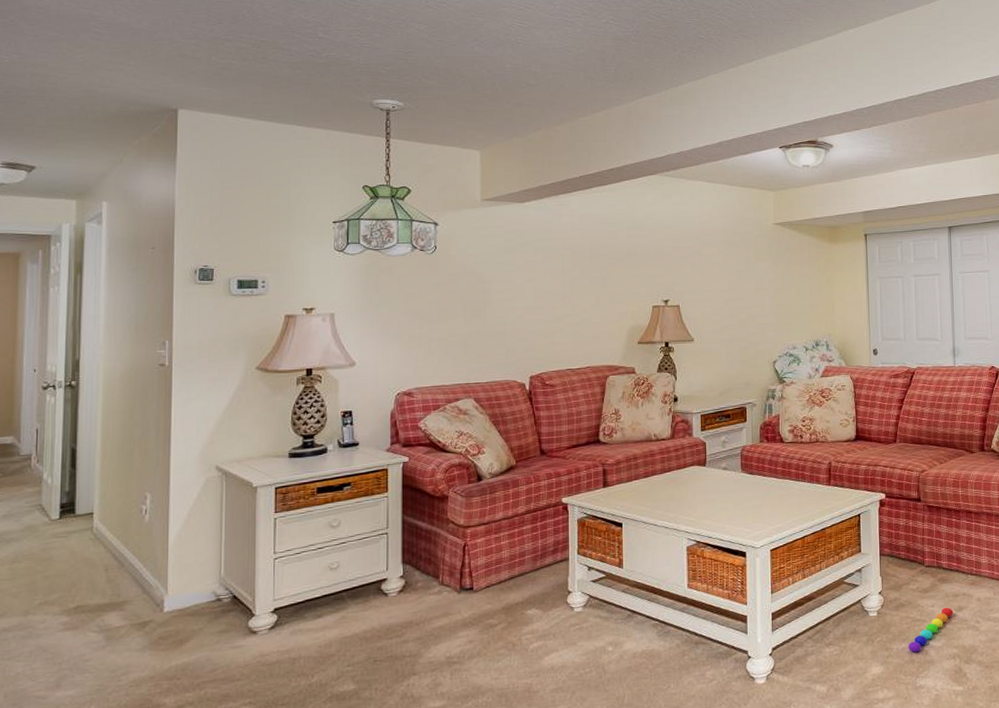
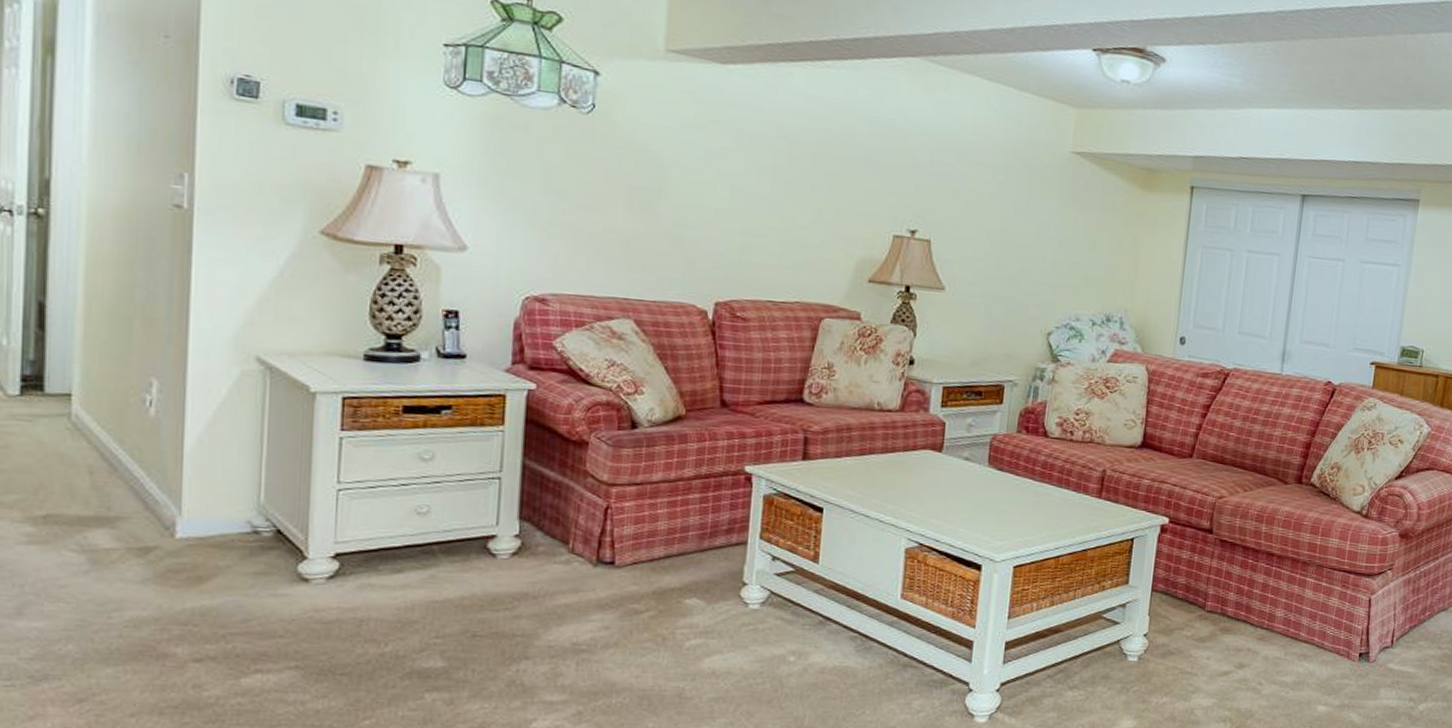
ball: present [908,607,954,653] -> none [1171,662,1233,709]

